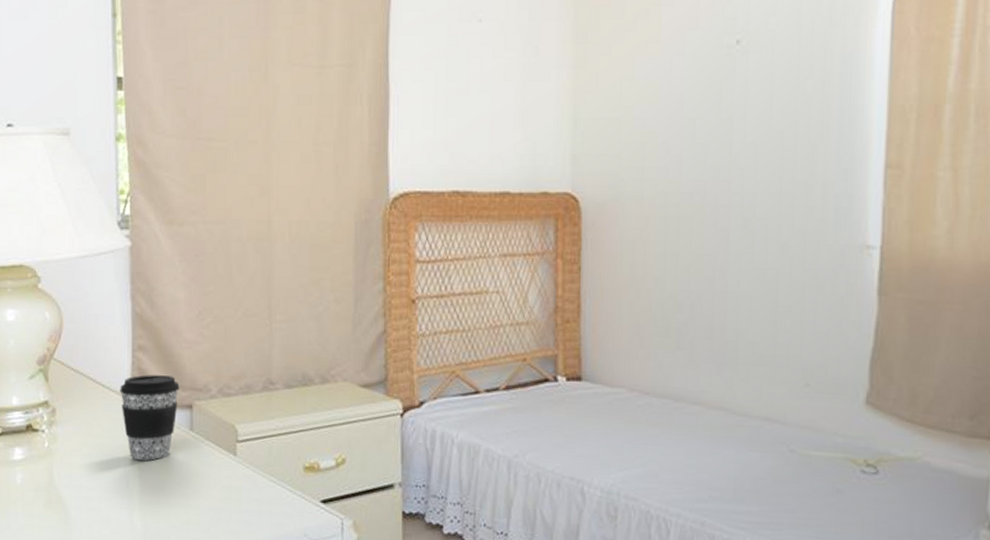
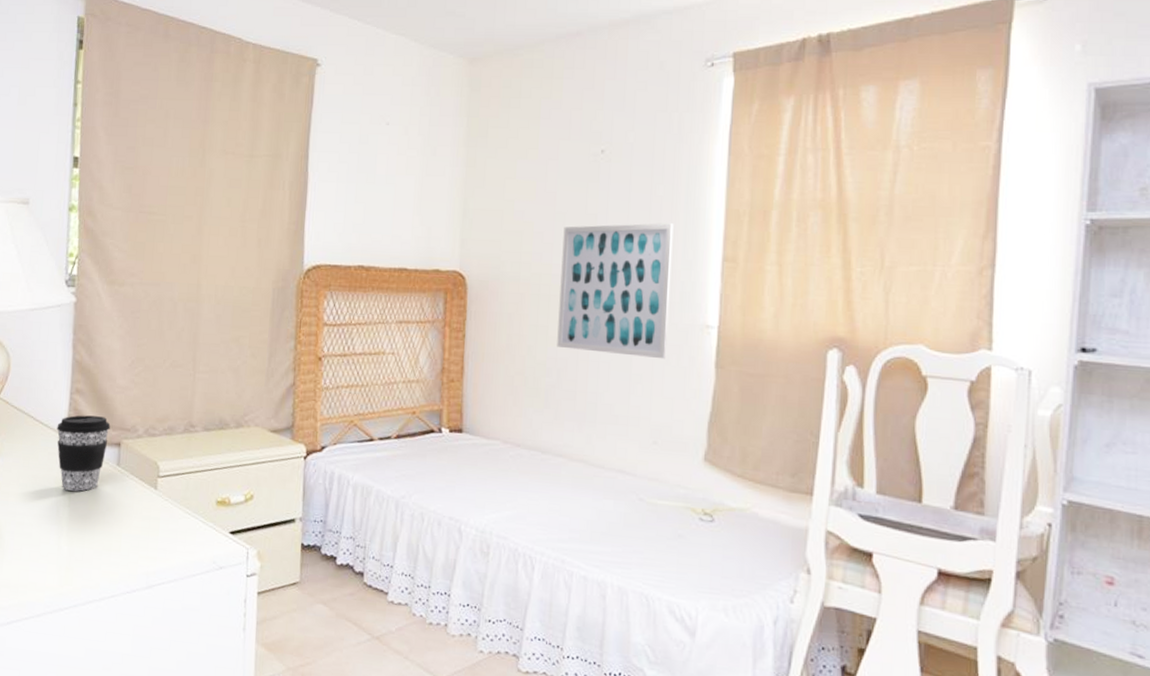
wall art: none [689,125,826,288] -> present [557,223,674,360]

